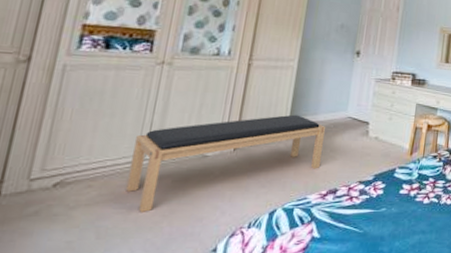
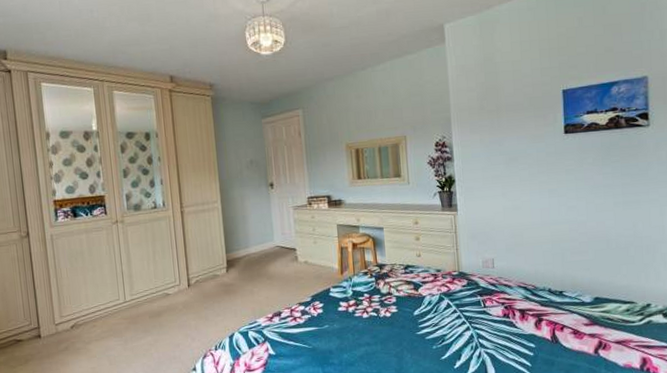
bench: present [125,114,325,212] -> none [115,250,261,343]

